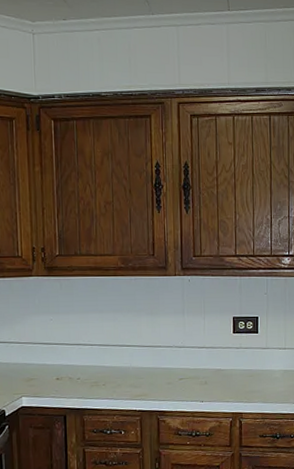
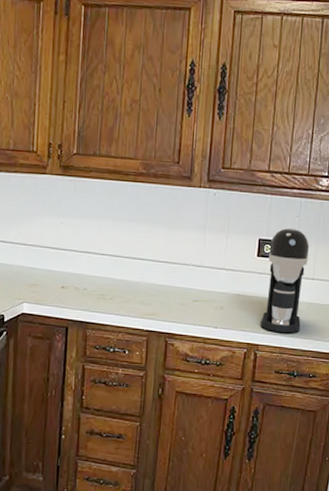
coffee maker: none [242,305,279,400] -> present [260,228,309,334]

